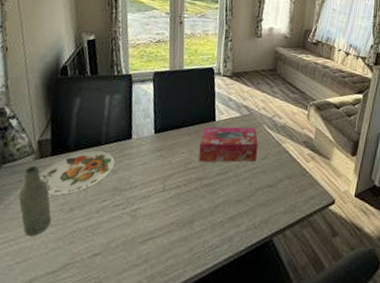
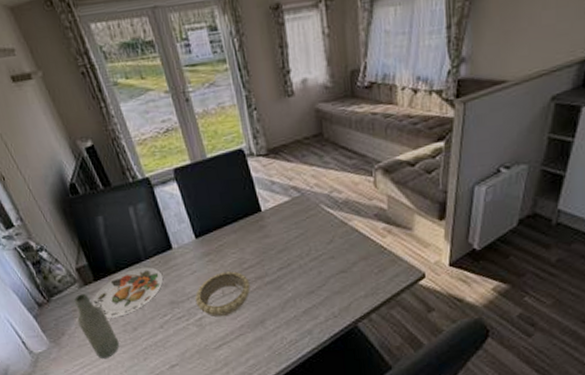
decorative bowl: none [136,168,190,211] -> present [195,271,251,317]
tissue box: present [198,126,259,163] -> none [249,209,321,260]

